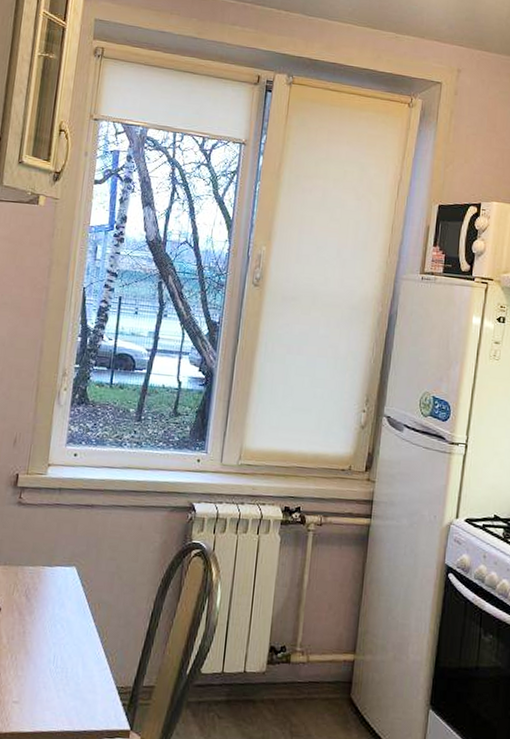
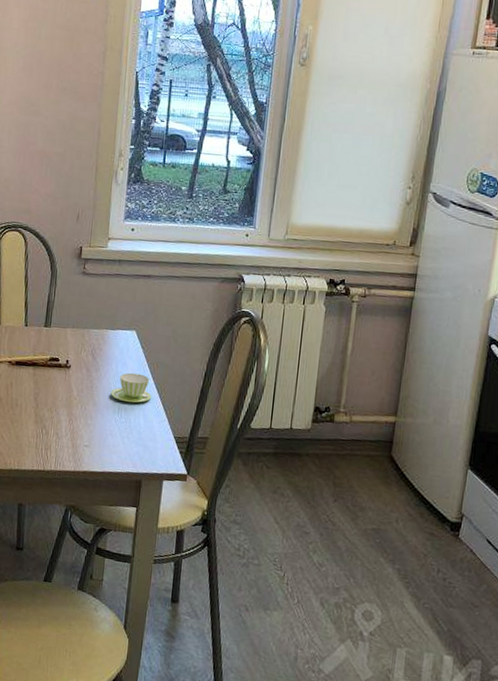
cup: none [45,615,91,650] -> present [110,372,151,403]

